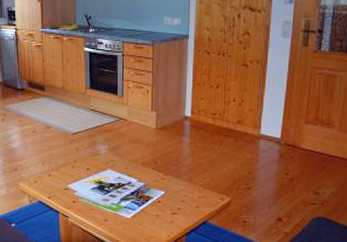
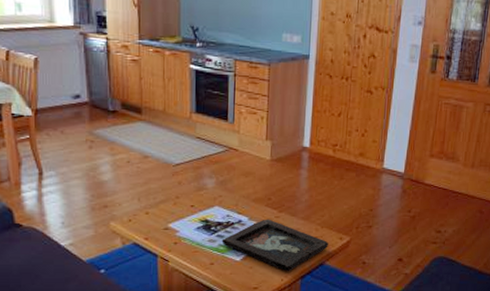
decorative tray: none [114,181,210,228] -> present [221,219,328,271]

